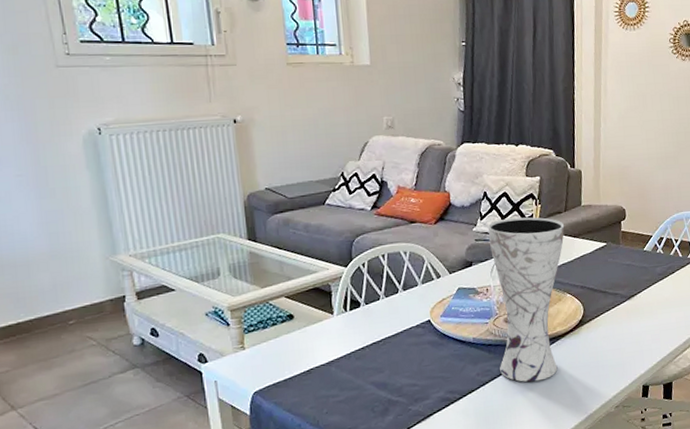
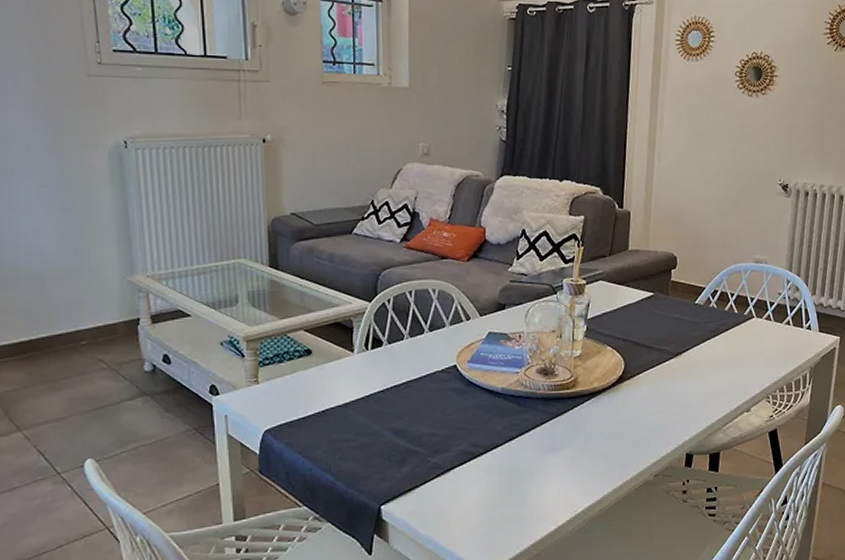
vase: present [487,217,565,382] -> none [524,259,609,441]

